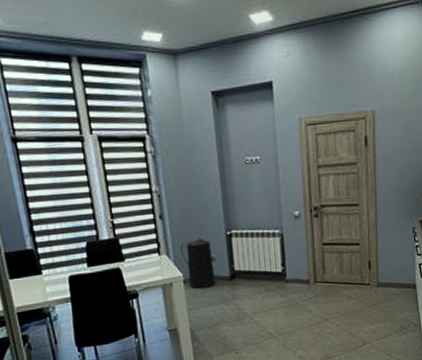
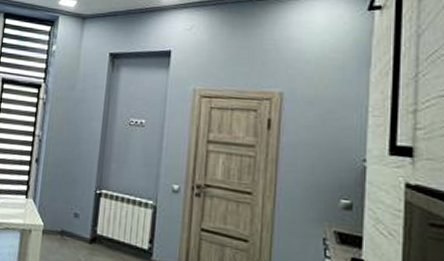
trash can: present [179,238,216,289] -> none [46,190,78,245]

